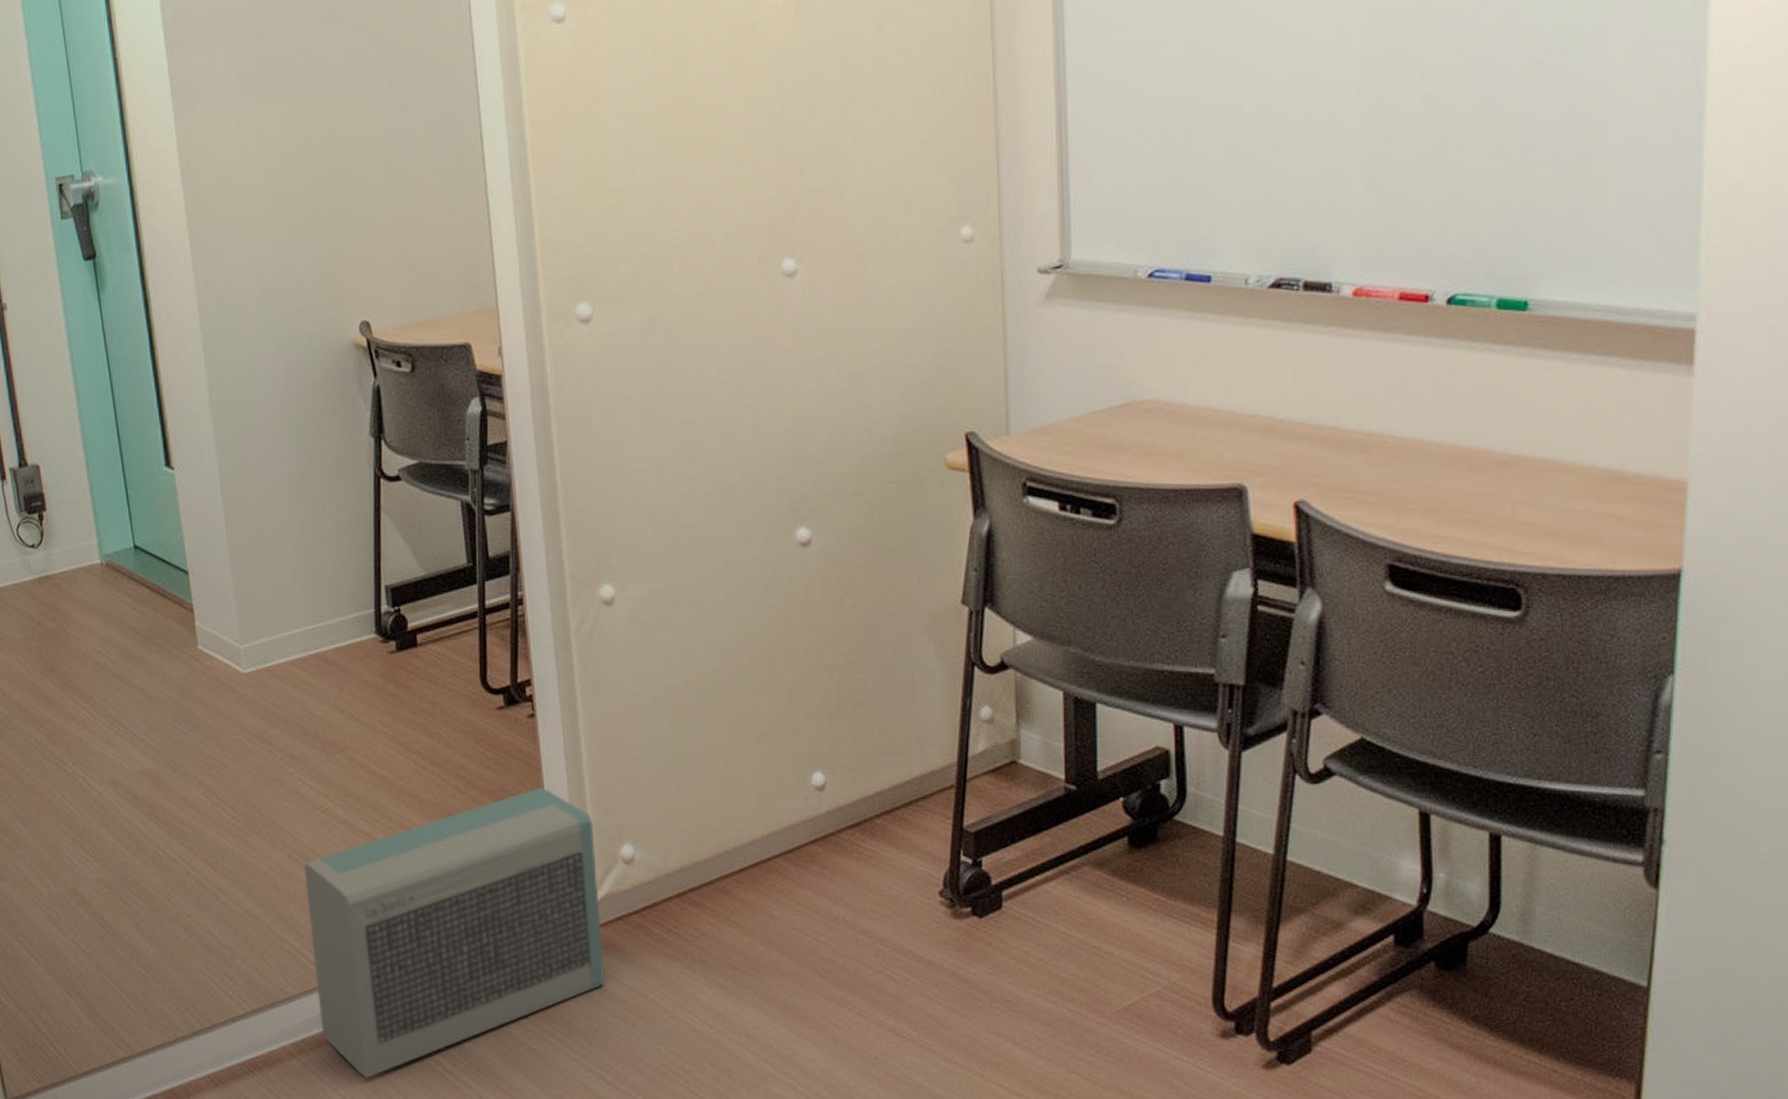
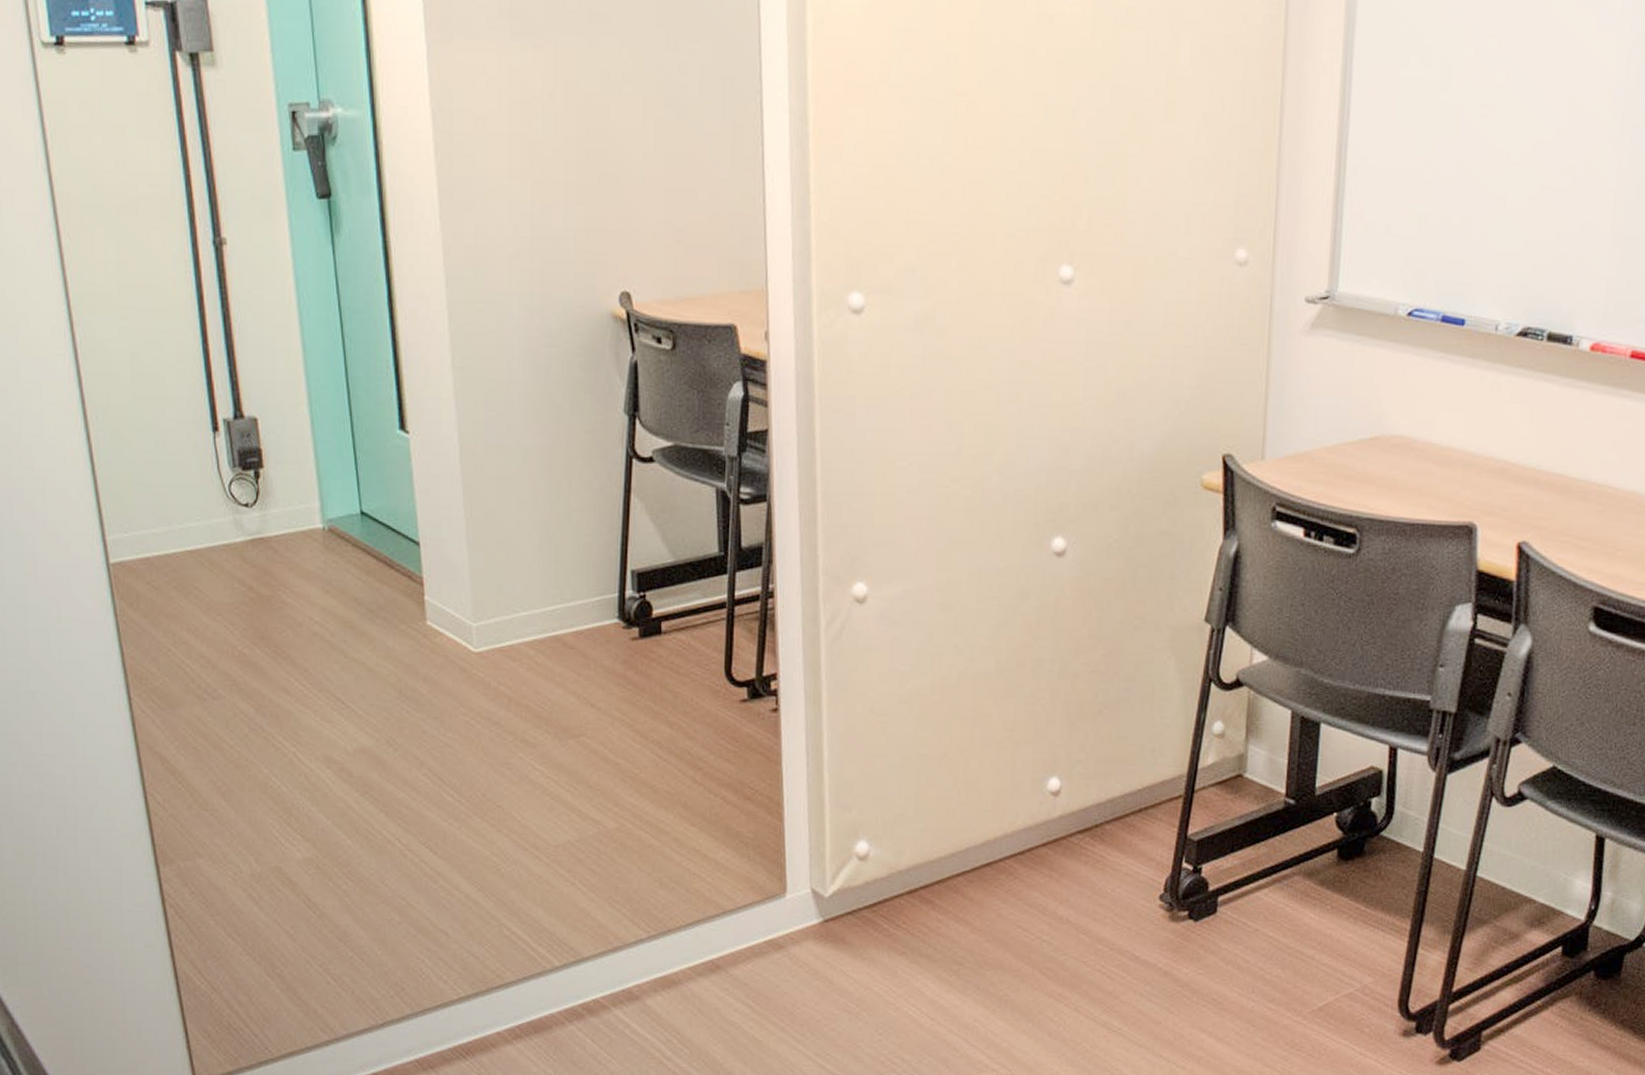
air purifier: present [304,787,606,1079] -> none [529,781,832,1065]

